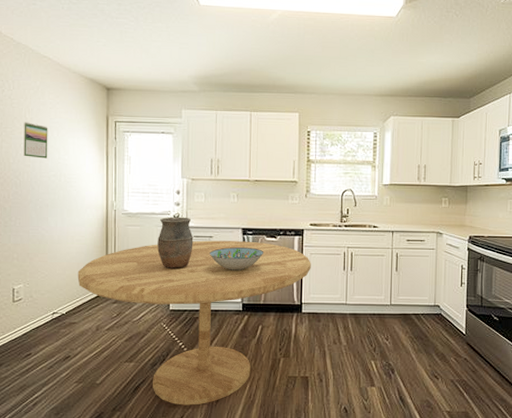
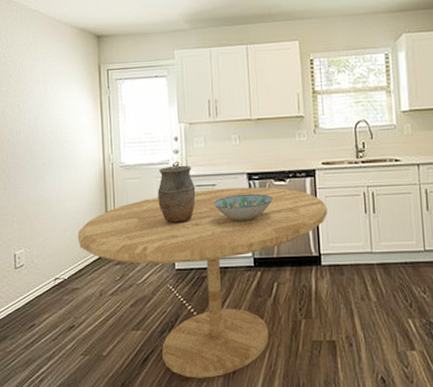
calendar: present [23,122,48,159] -> none [18,79,43,115]

